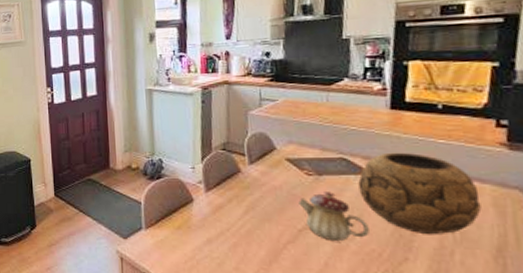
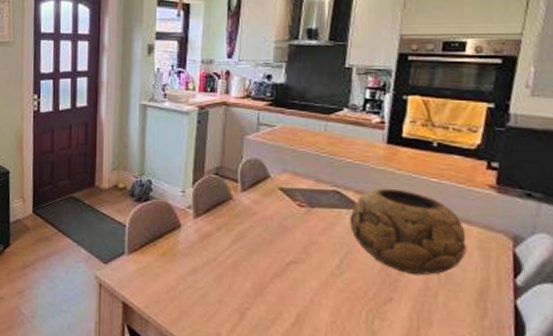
teapot: present [298,192,369,242] -> none [289,225,357,278]

